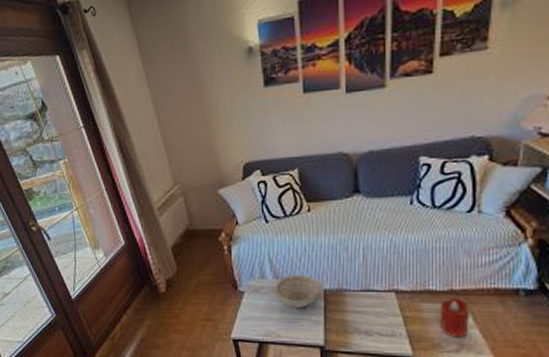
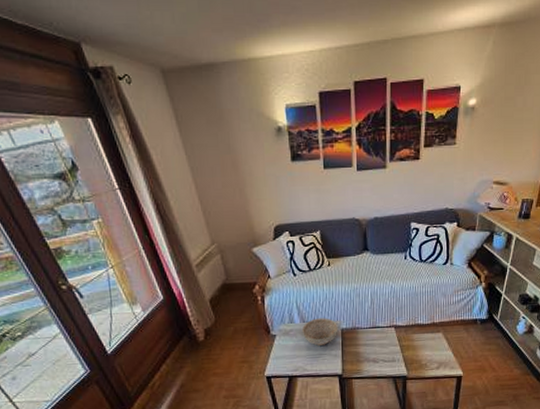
candle: present [441,297,469,339] -> none [426,328,445,359]

